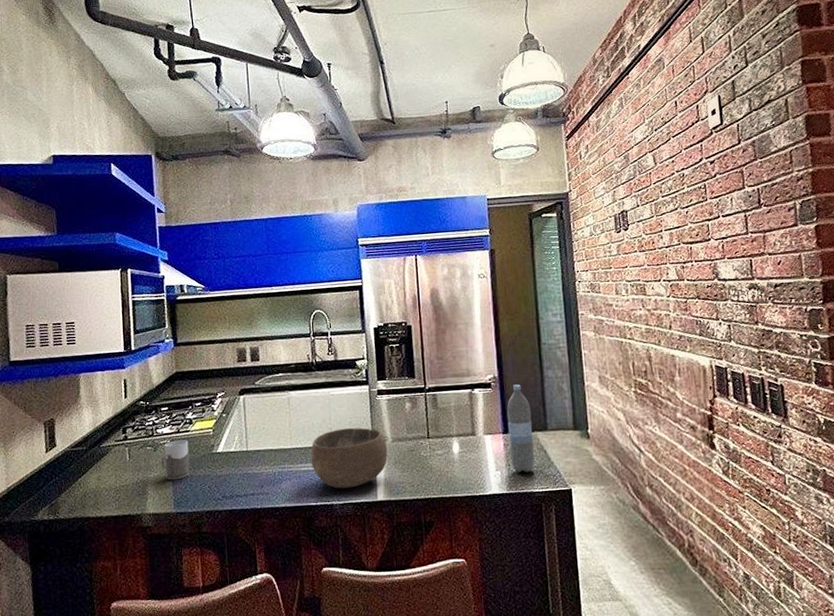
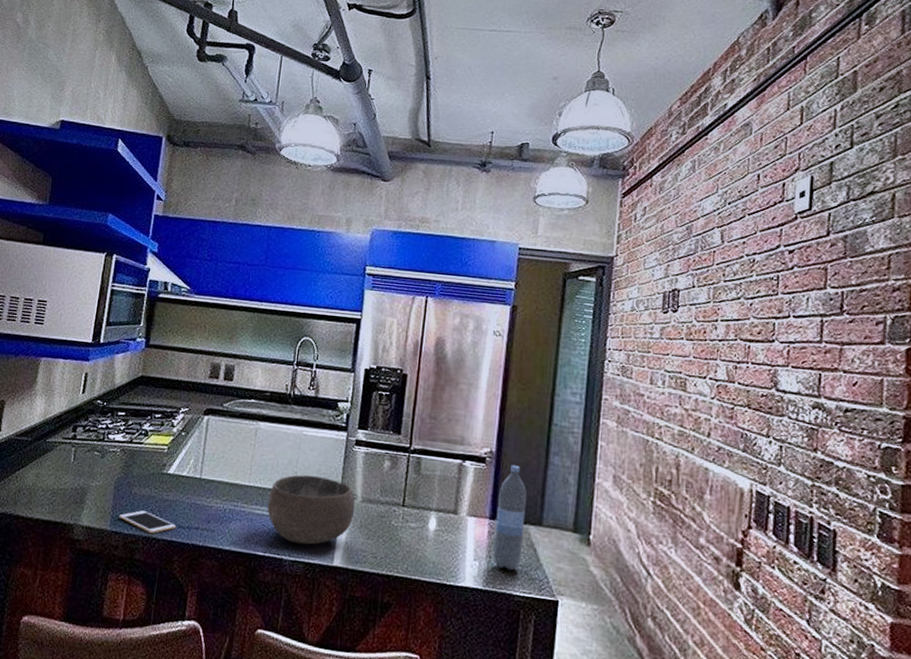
mug: present [161,440,190,480] -> none [105,450,140,495]
cell phone: none [181,489,234,507] -> present [119,510,177,533]

